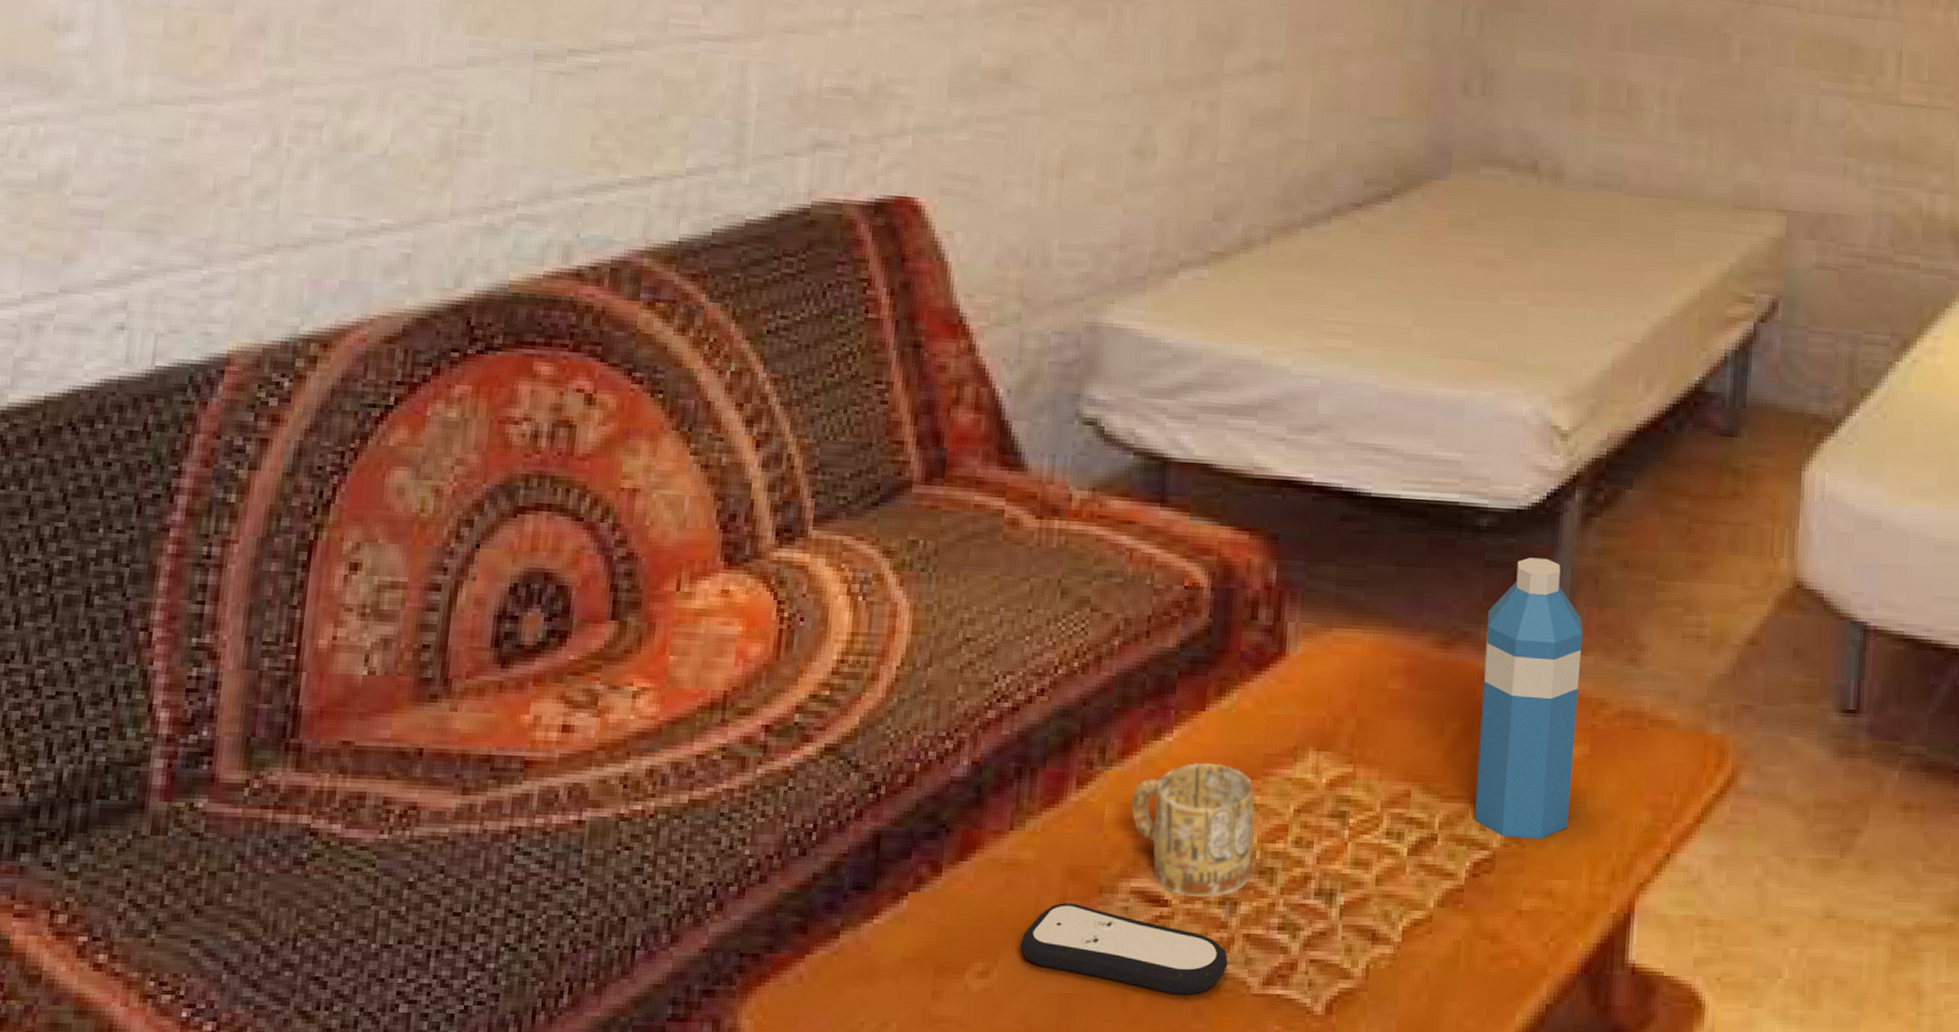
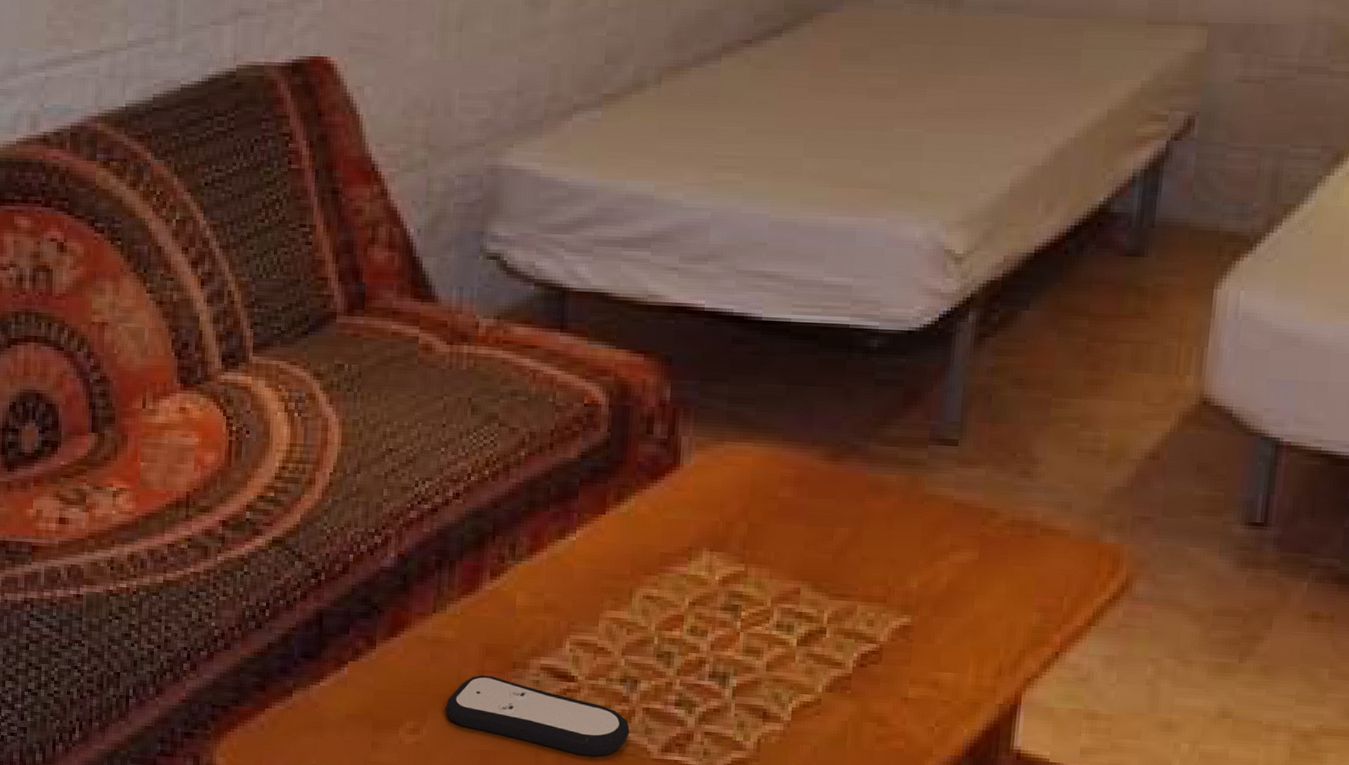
mug: present [1131,762,1255,898] -> none [540,559,653,676]
water bottle: present [1474,557,1583,840] -> none [862,376,974,636]

